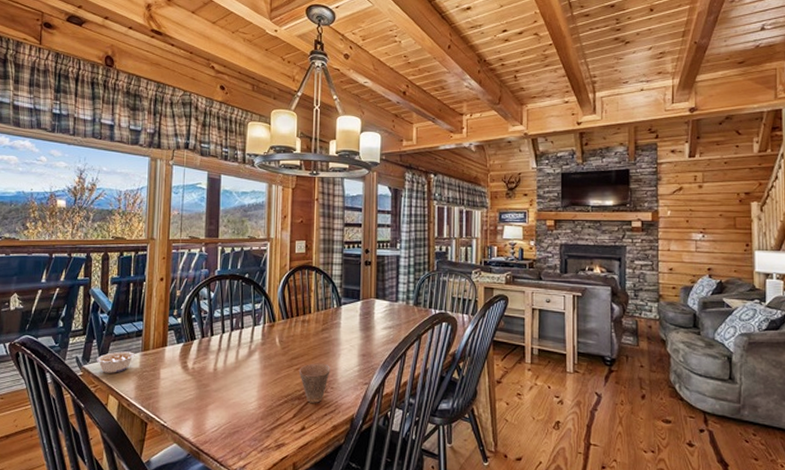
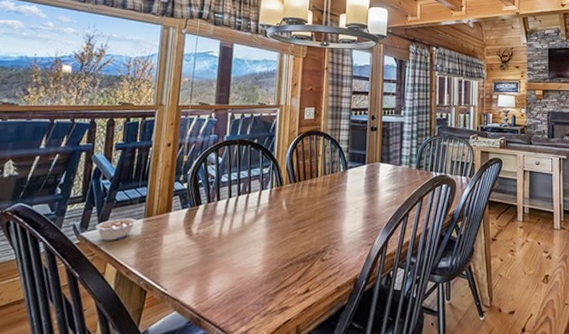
cup: present [298,363,330,403] -> none [304,225,336,265]

